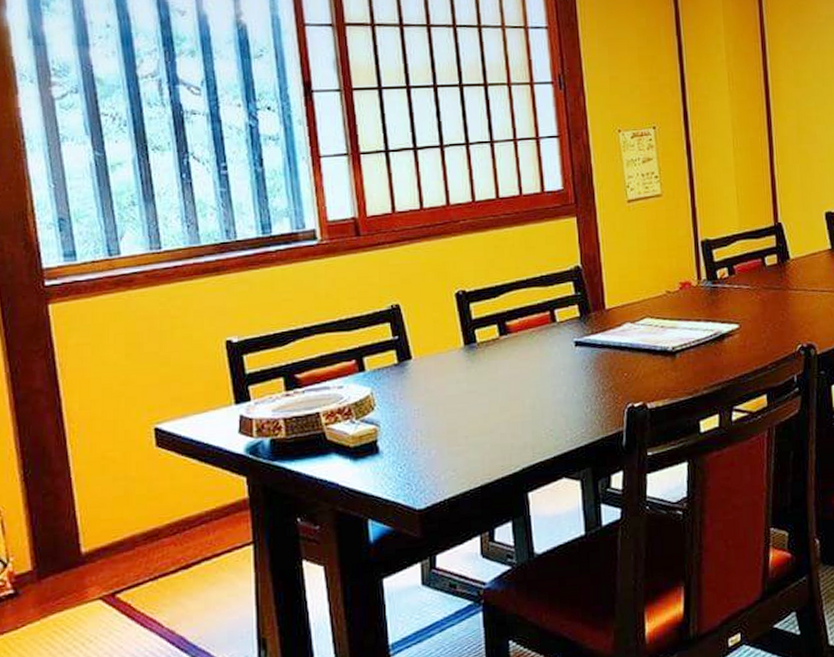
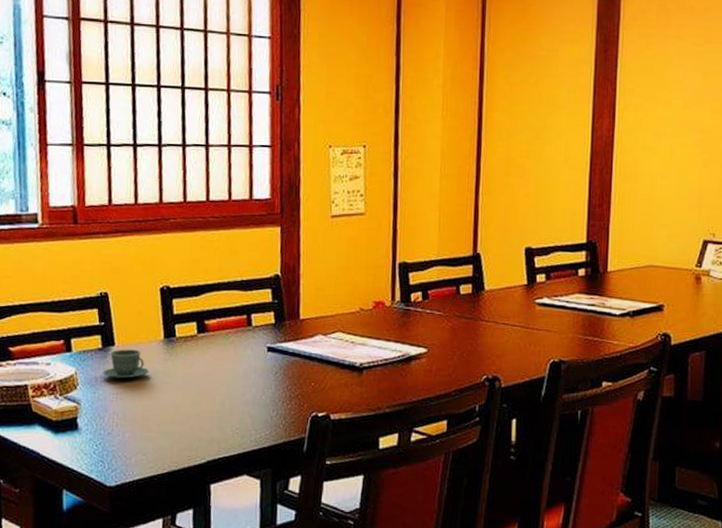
teacup: none [401,360,451,394] -> present [103,349,149,379]

